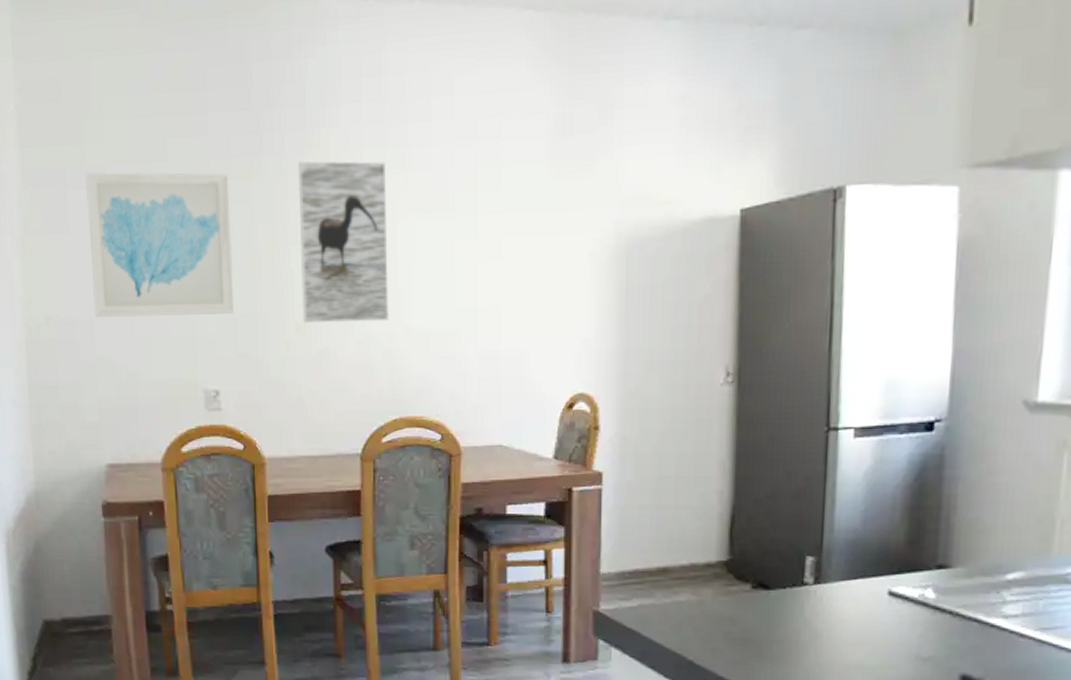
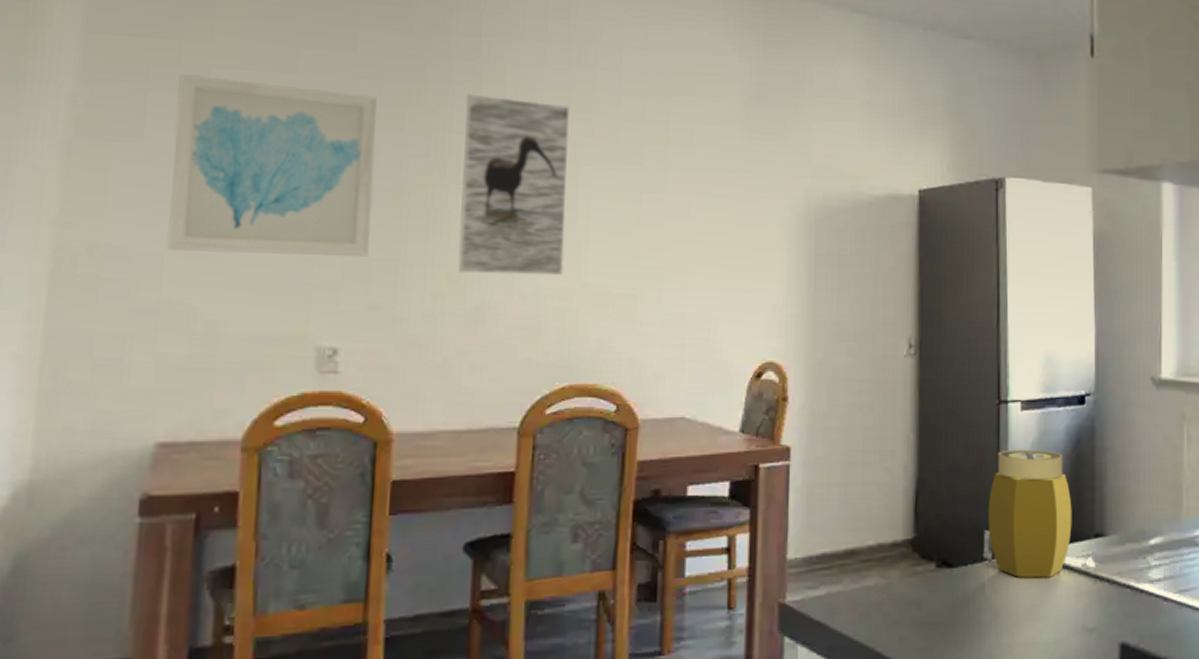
jar: none [810,477,911,606] -> present [988,449,1072,578]

